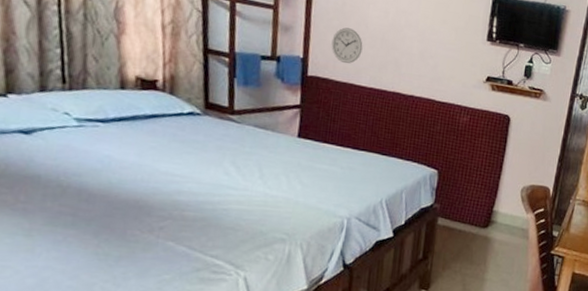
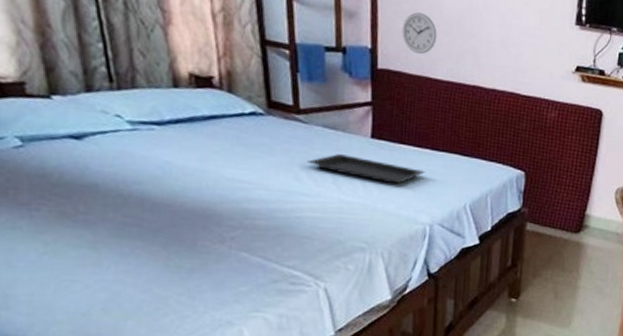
serving tray: none [237,151,346,180] -> present [307,154,425,185]

